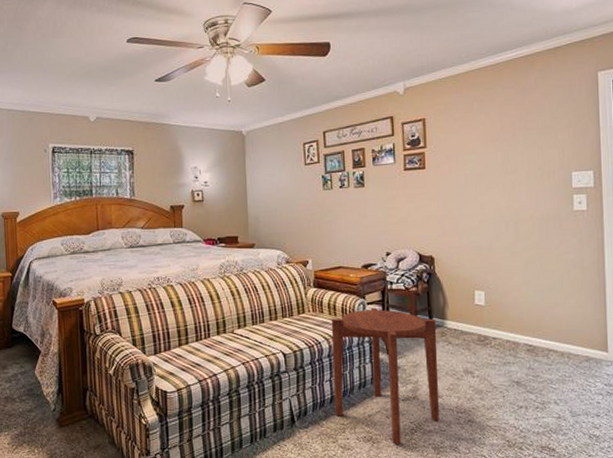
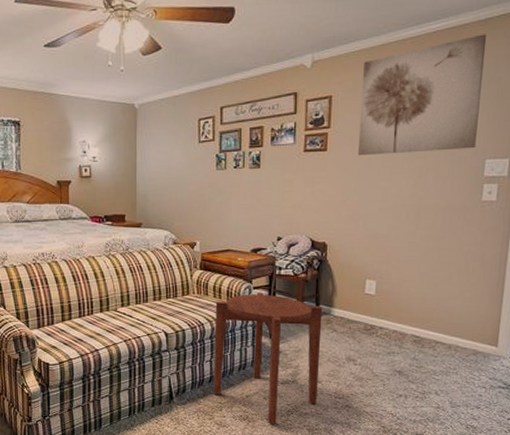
wall art: none [451,60,561,173] -> present [357,34,487,156]

